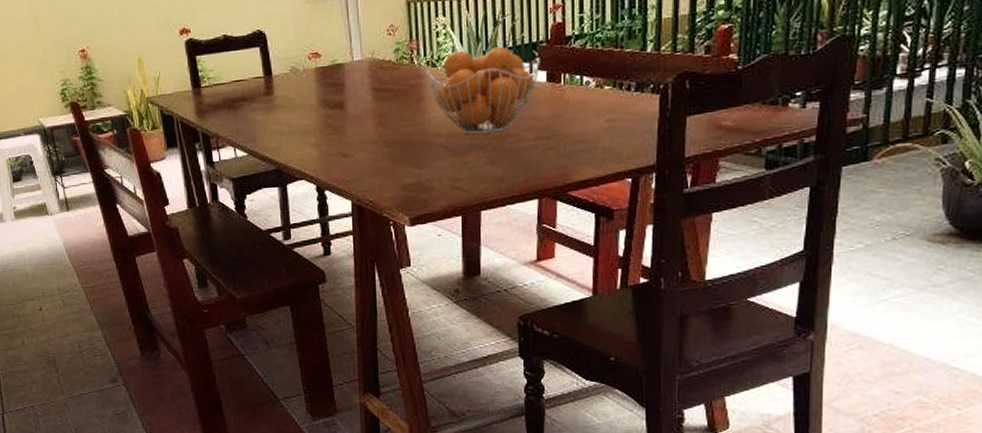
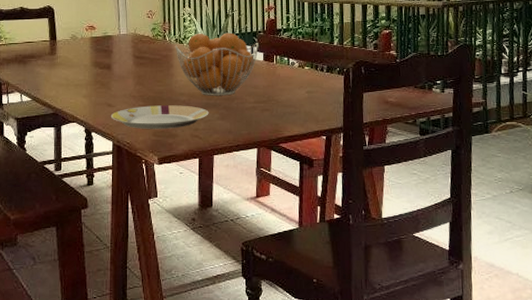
plate: none [347,149,474,183] -> present [110,105,209,130]

